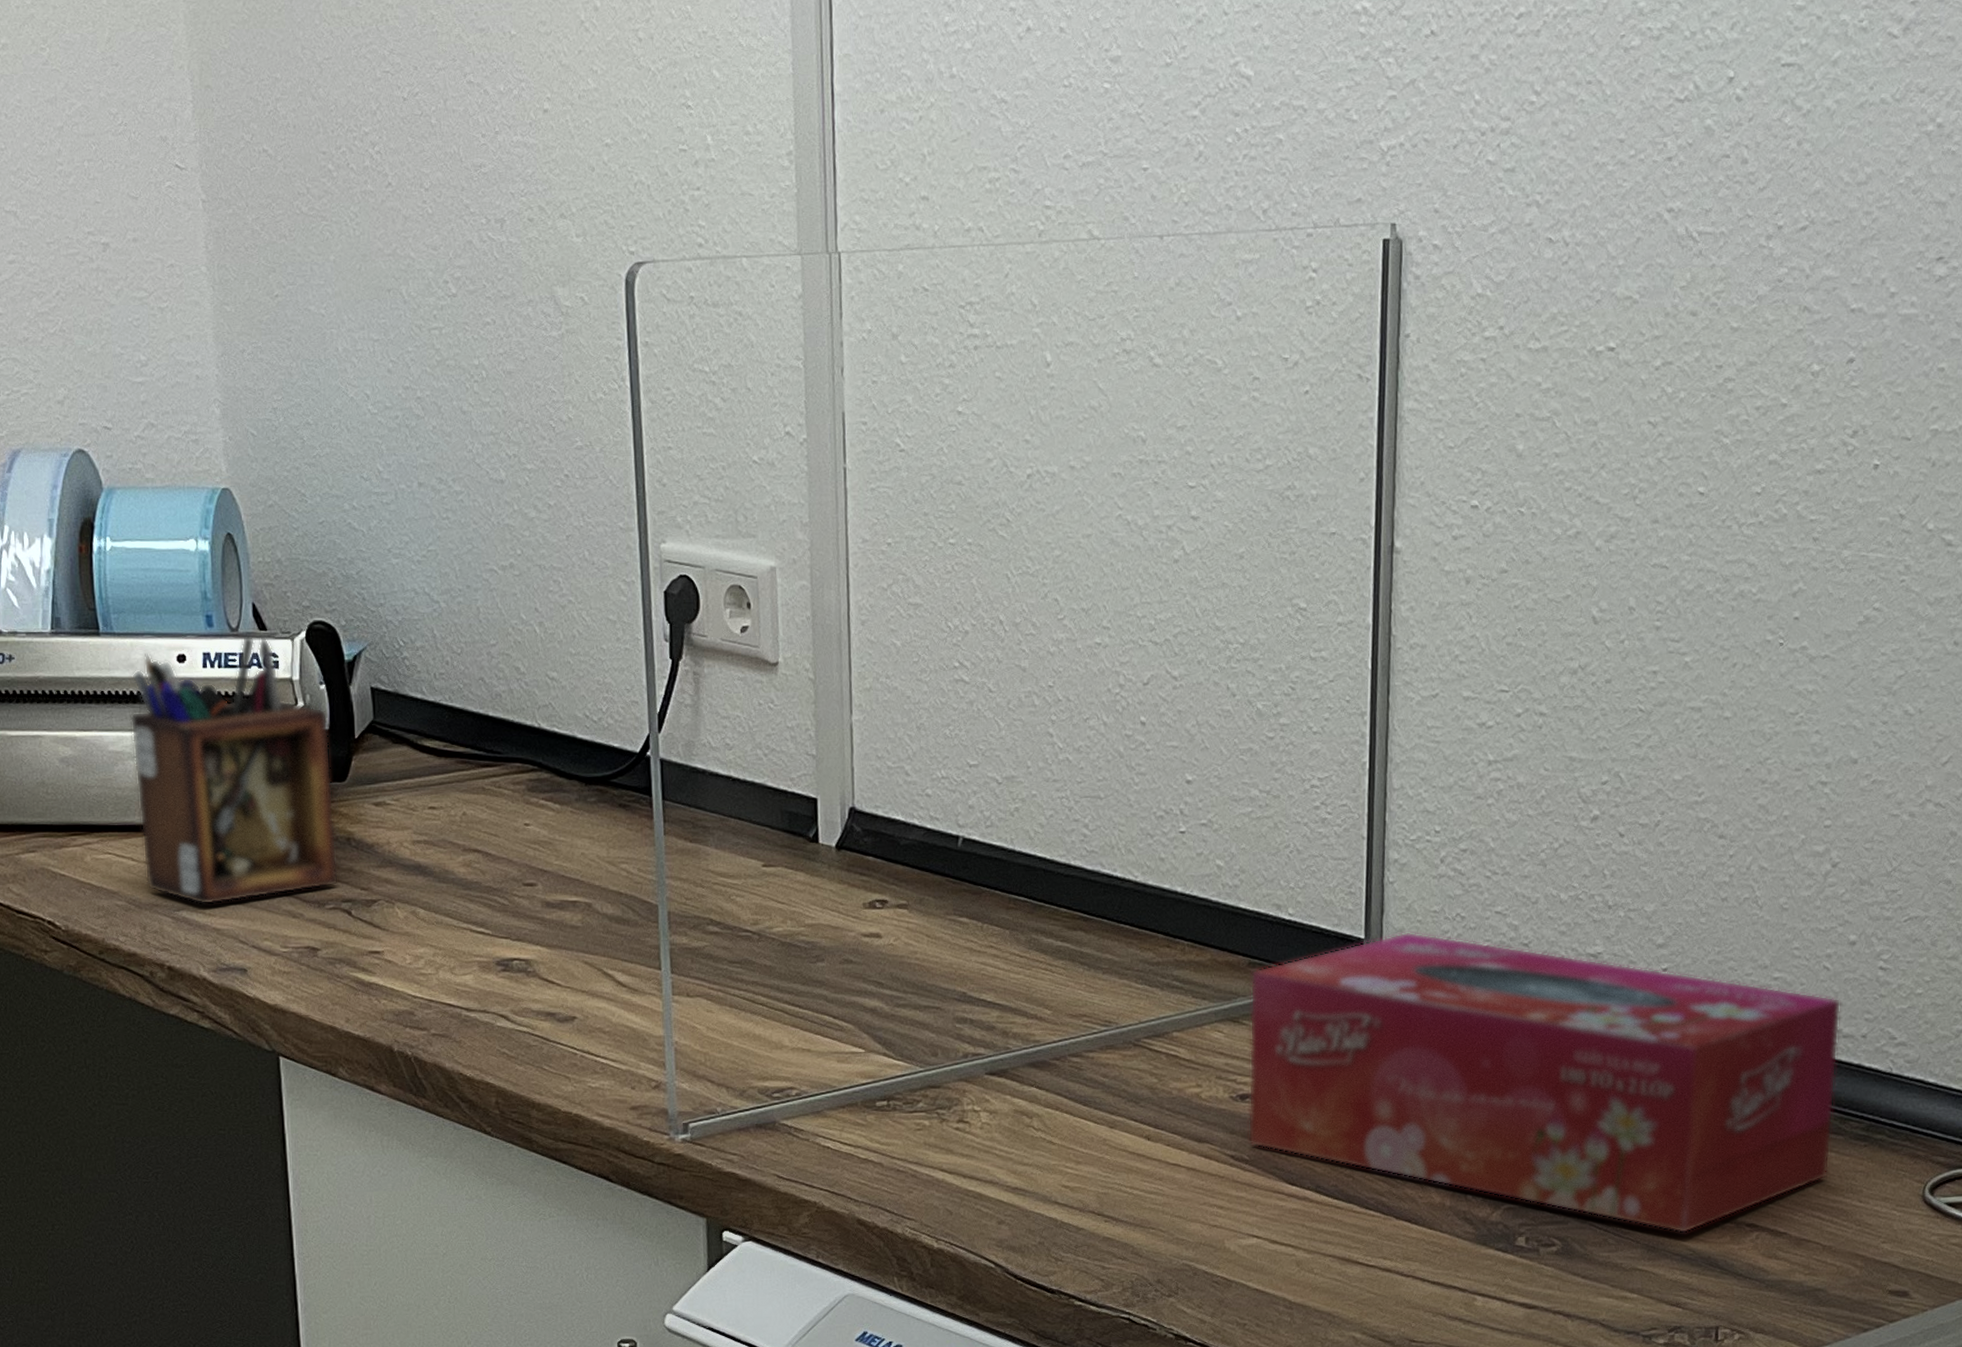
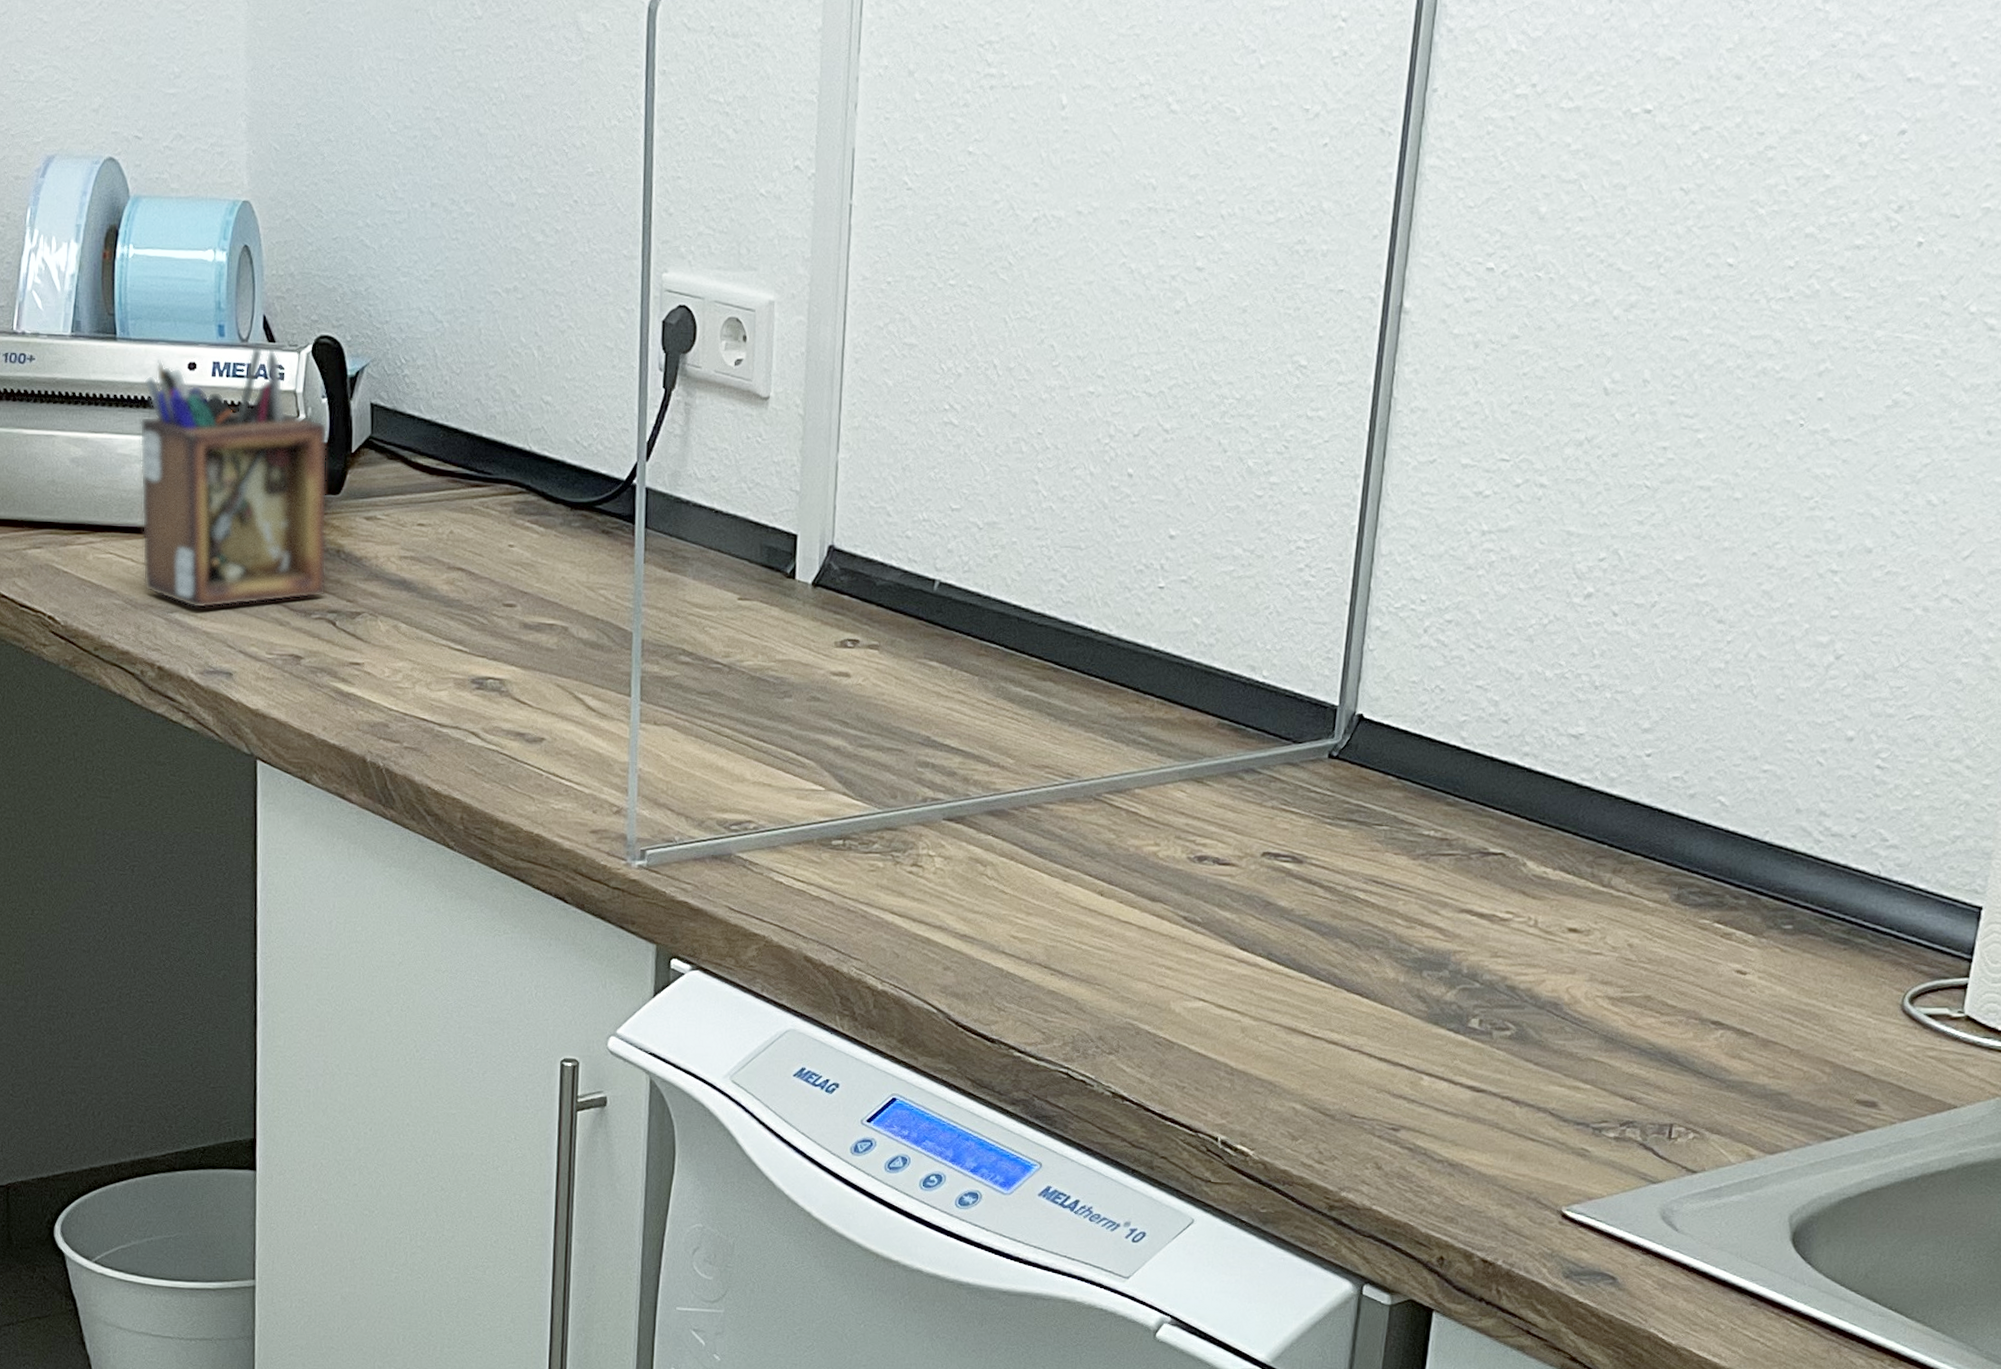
tissue box: present [1248,932,1841,1234] -> none [1202,701,1832,1027]

